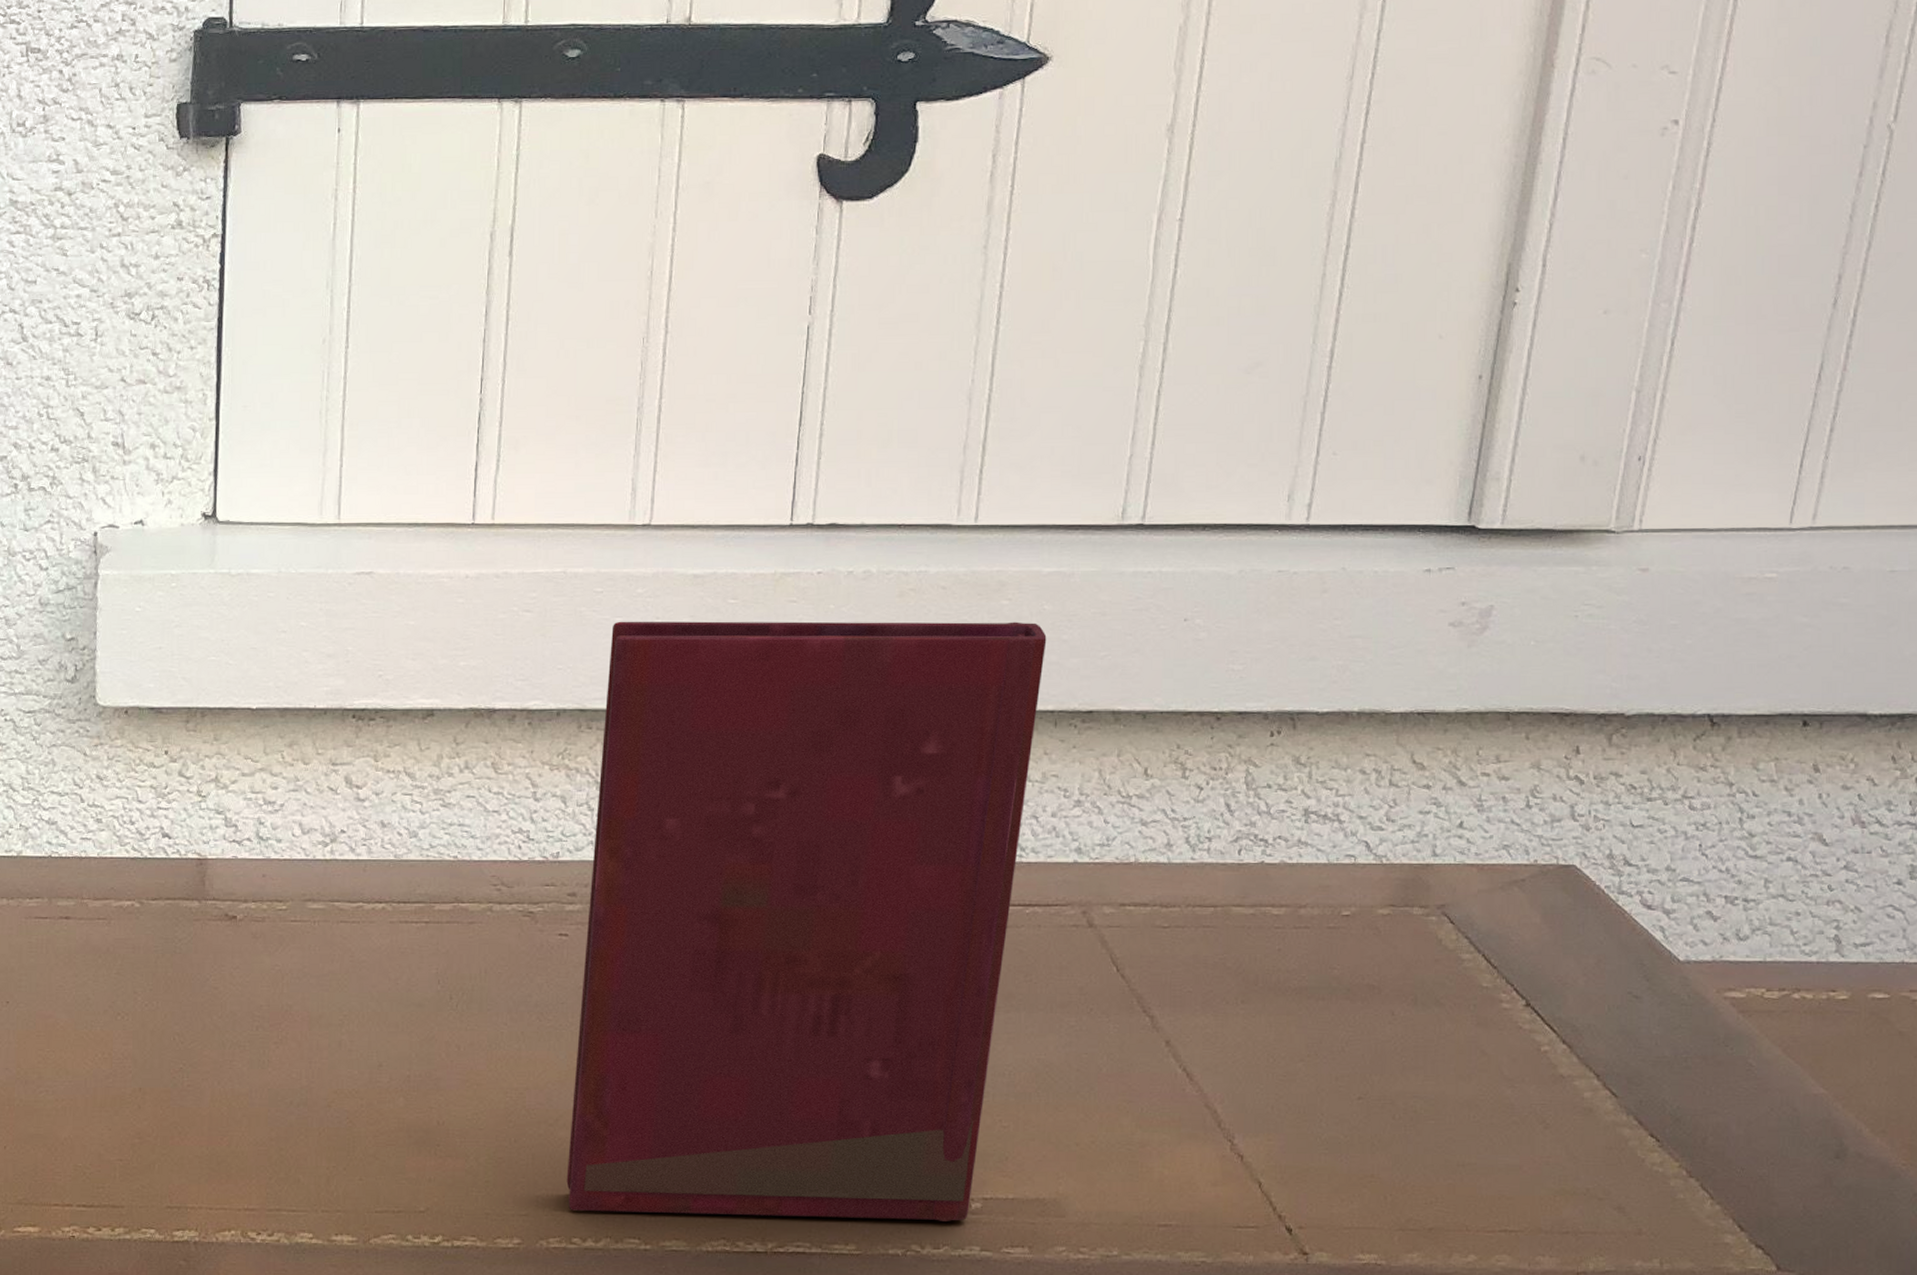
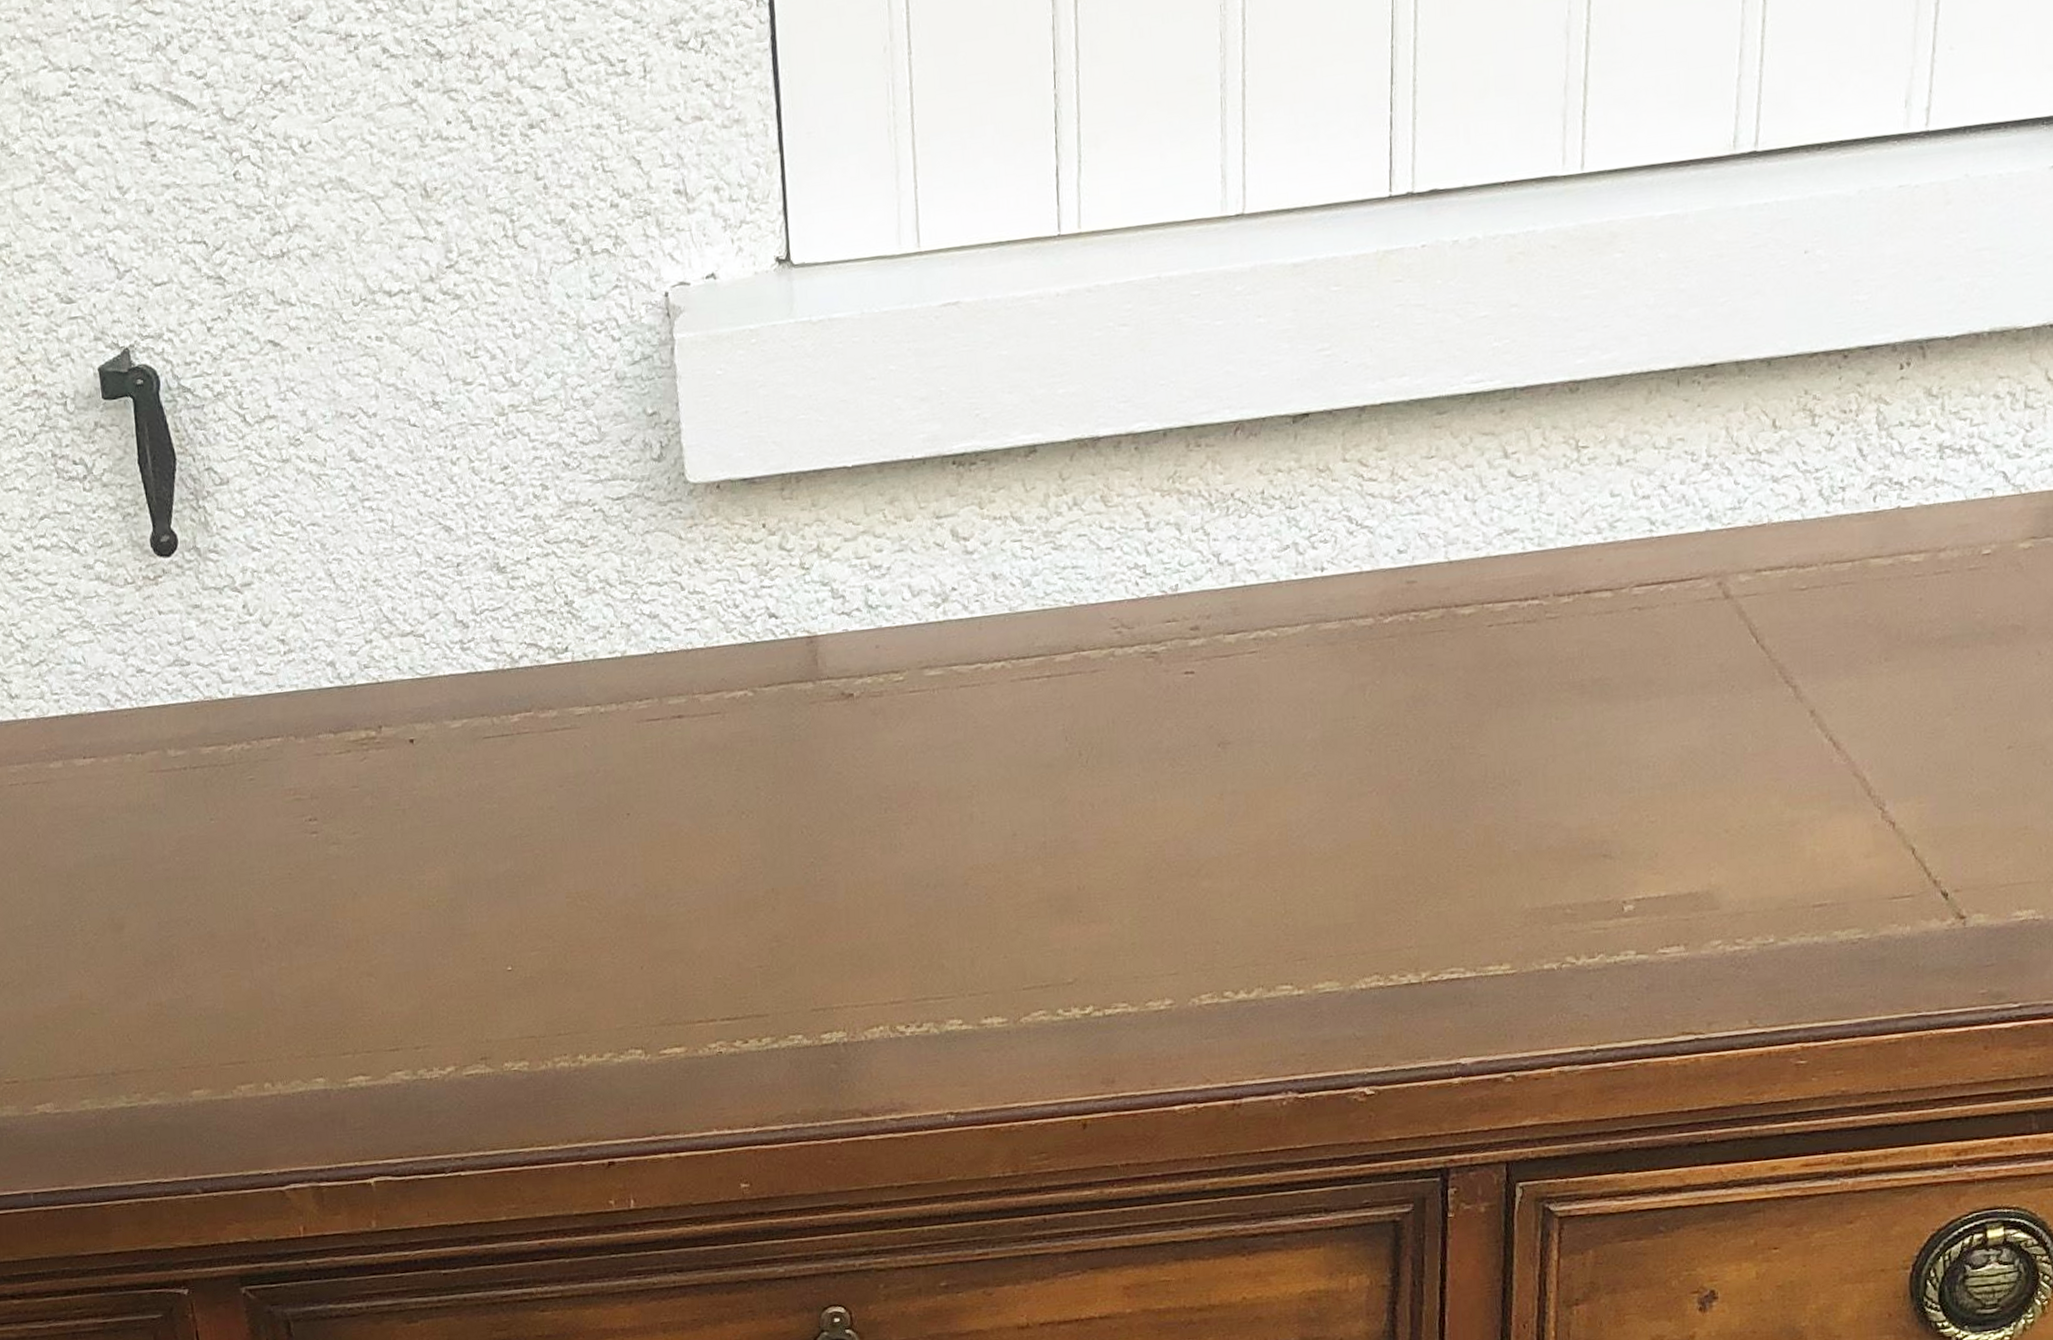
book: present [566,621,1047,1222] -> none [1212,274,1664,963]

